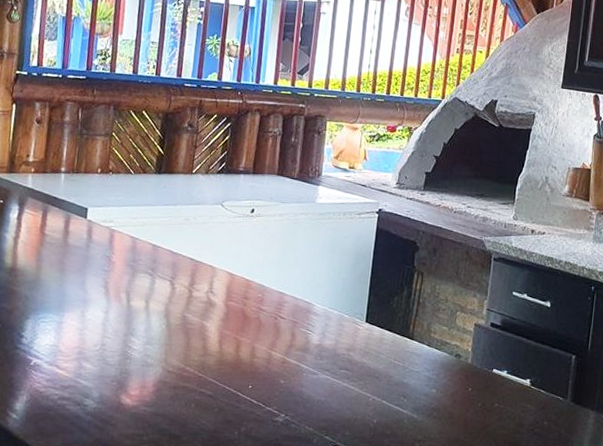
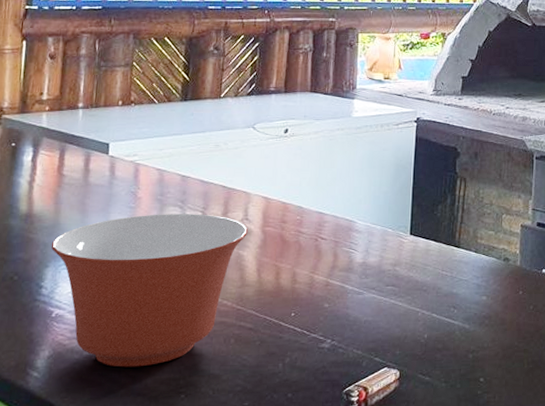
mixing bowl: none [32,278,212,420] -> present [51,214,248,367]

